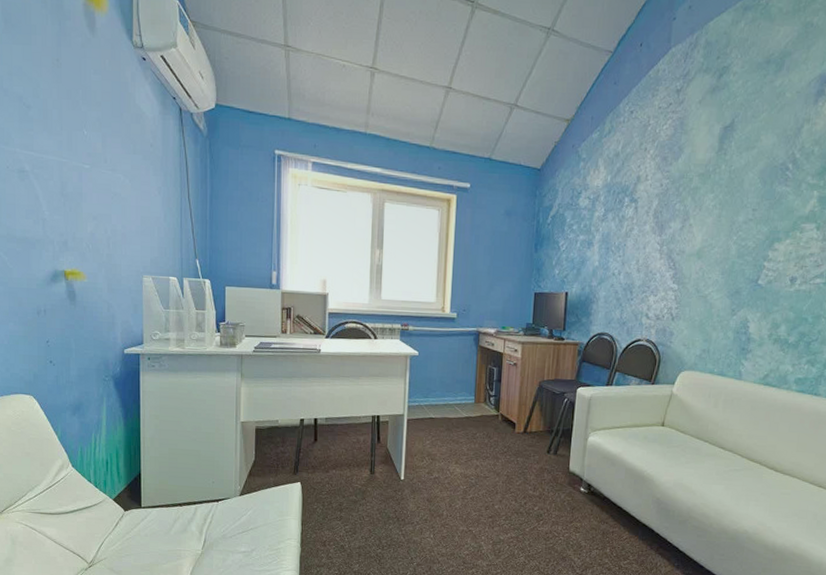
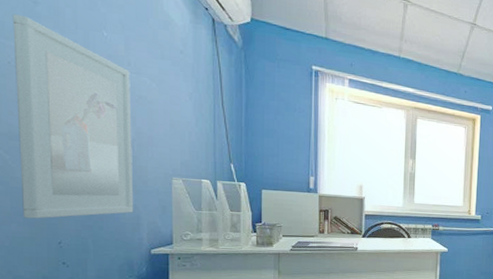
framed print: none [10,120,110,318] -> present [12,14,134,219]

